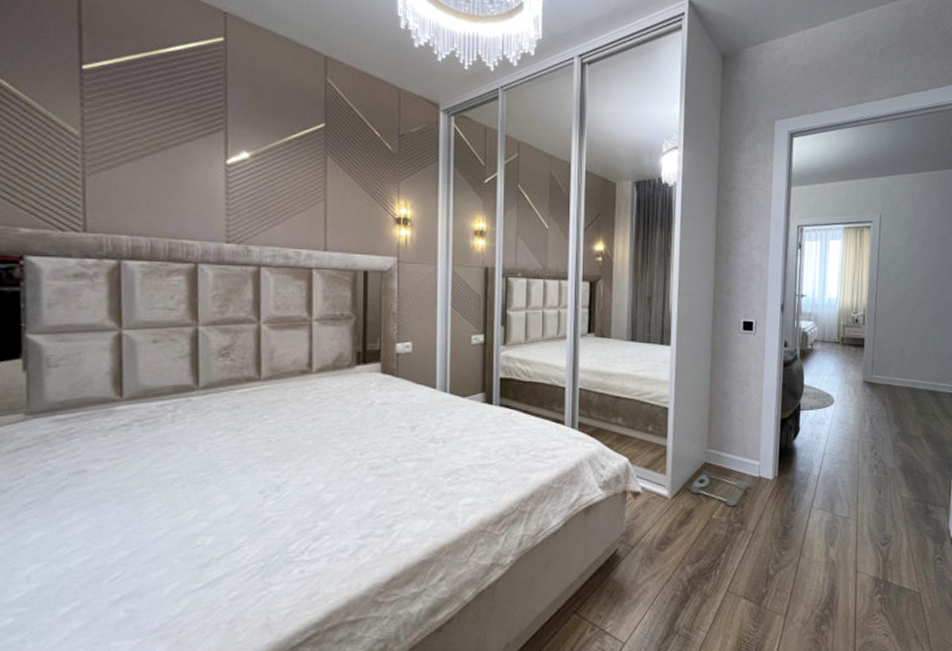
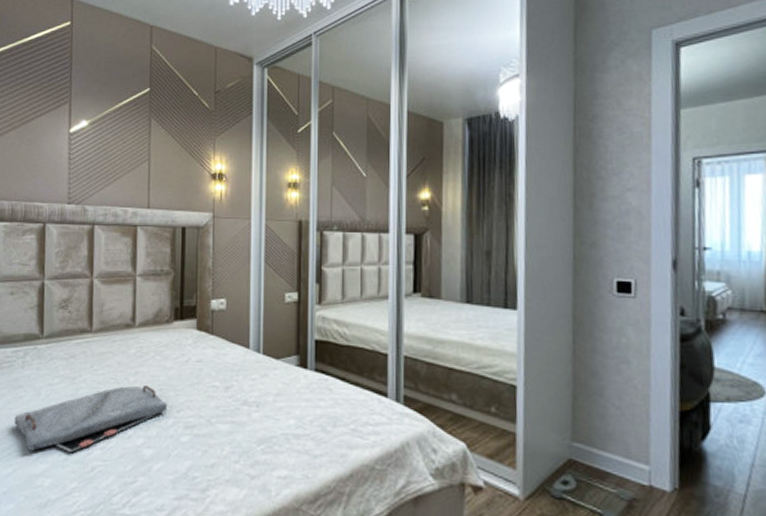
serving tray: none [163,431,351,510] -> present [14,385,168,454]

